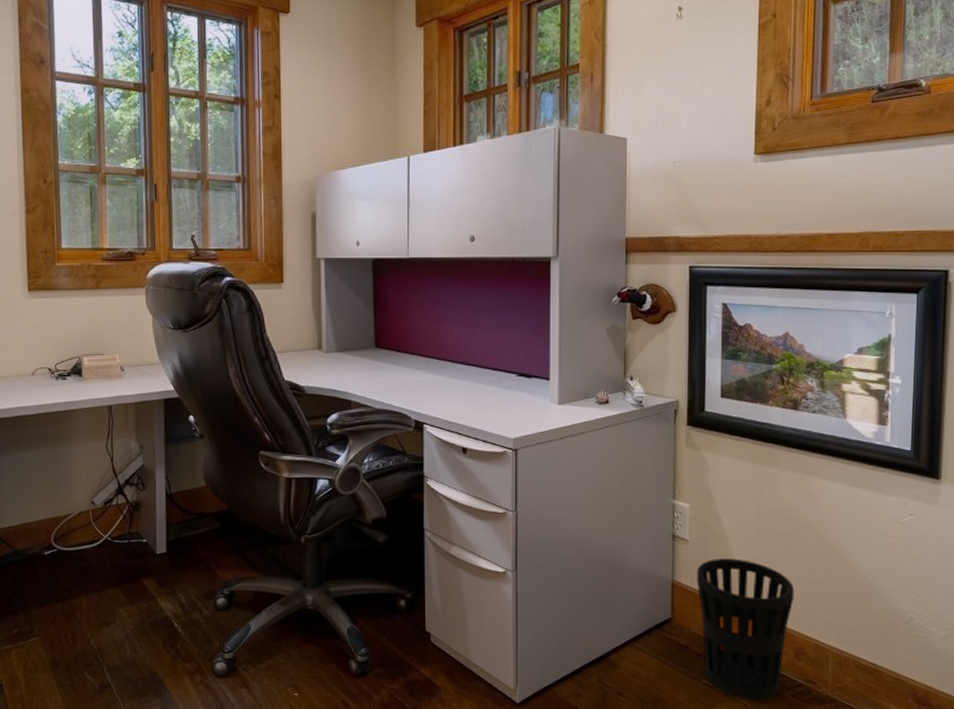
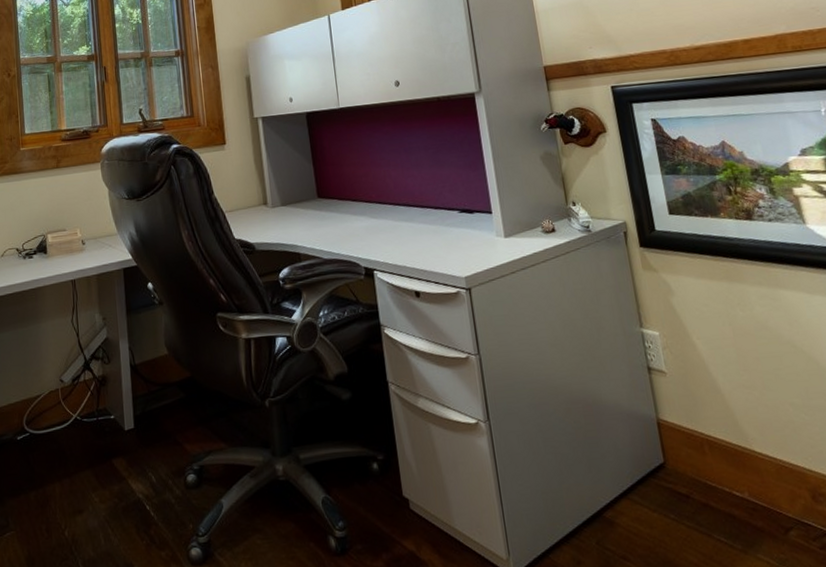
wastebasket: present [696,558,795,700] -> none [681,388,804,557]

